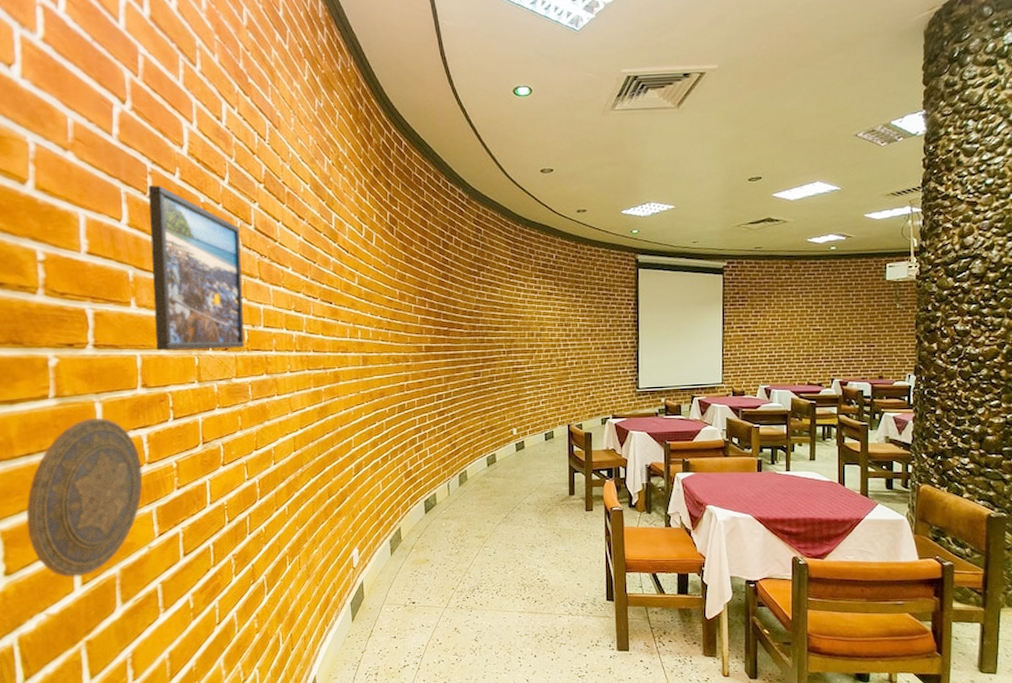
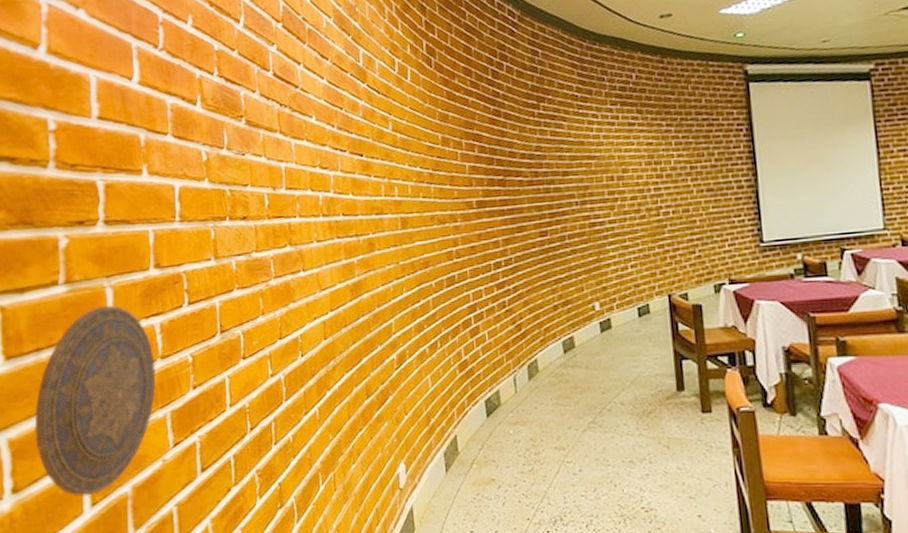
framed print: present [148,185,245,351] -> none [160,35,265,224]

